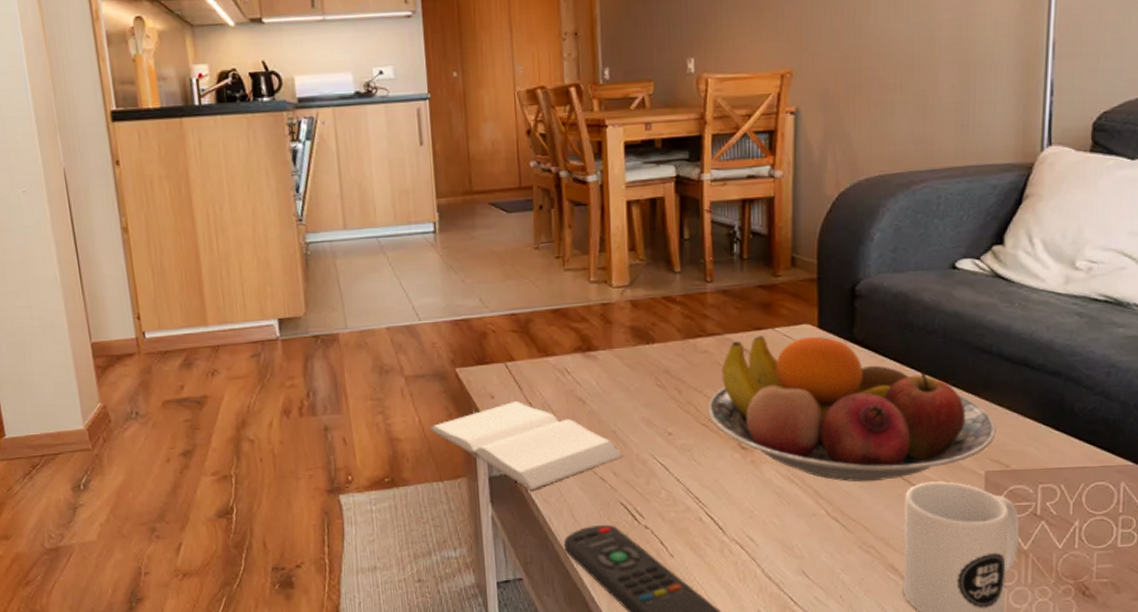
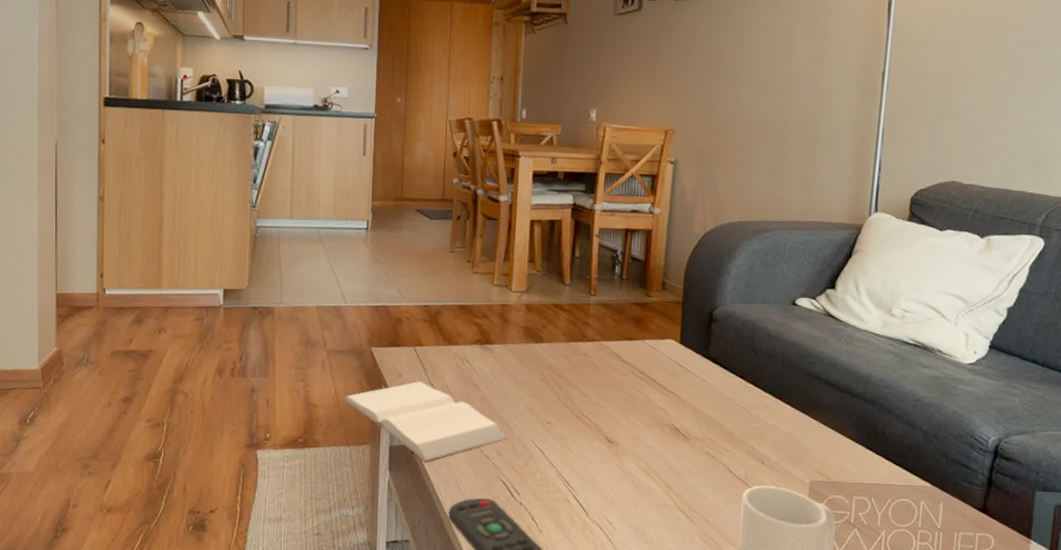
fruit bowl: present [708,336,996,482] -> none [582,345,821,481]

